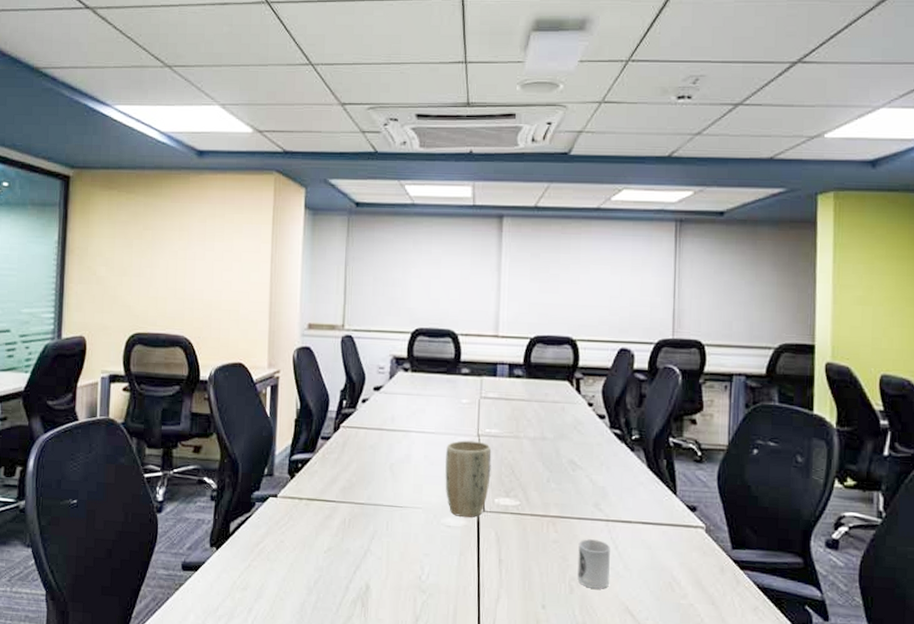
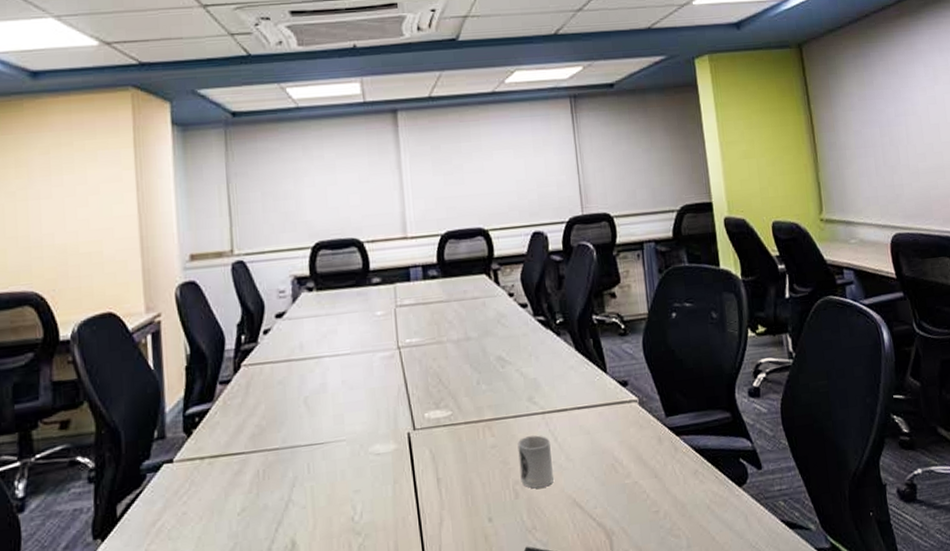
plant pot: present [445,440,492,517] -> none [365,354,417,441]

